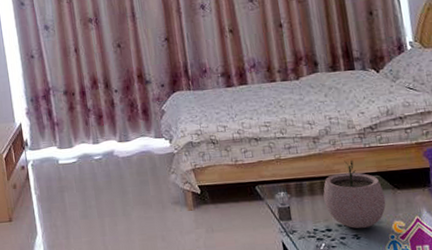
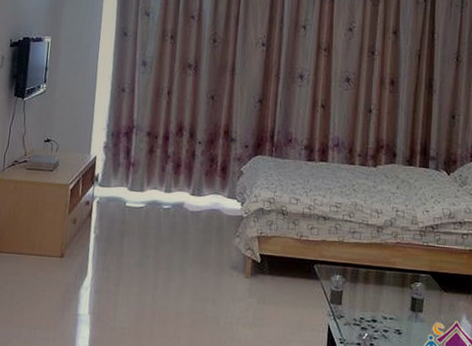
plant pot: present [323,159,386,229] -> none [376,254,432,325]

